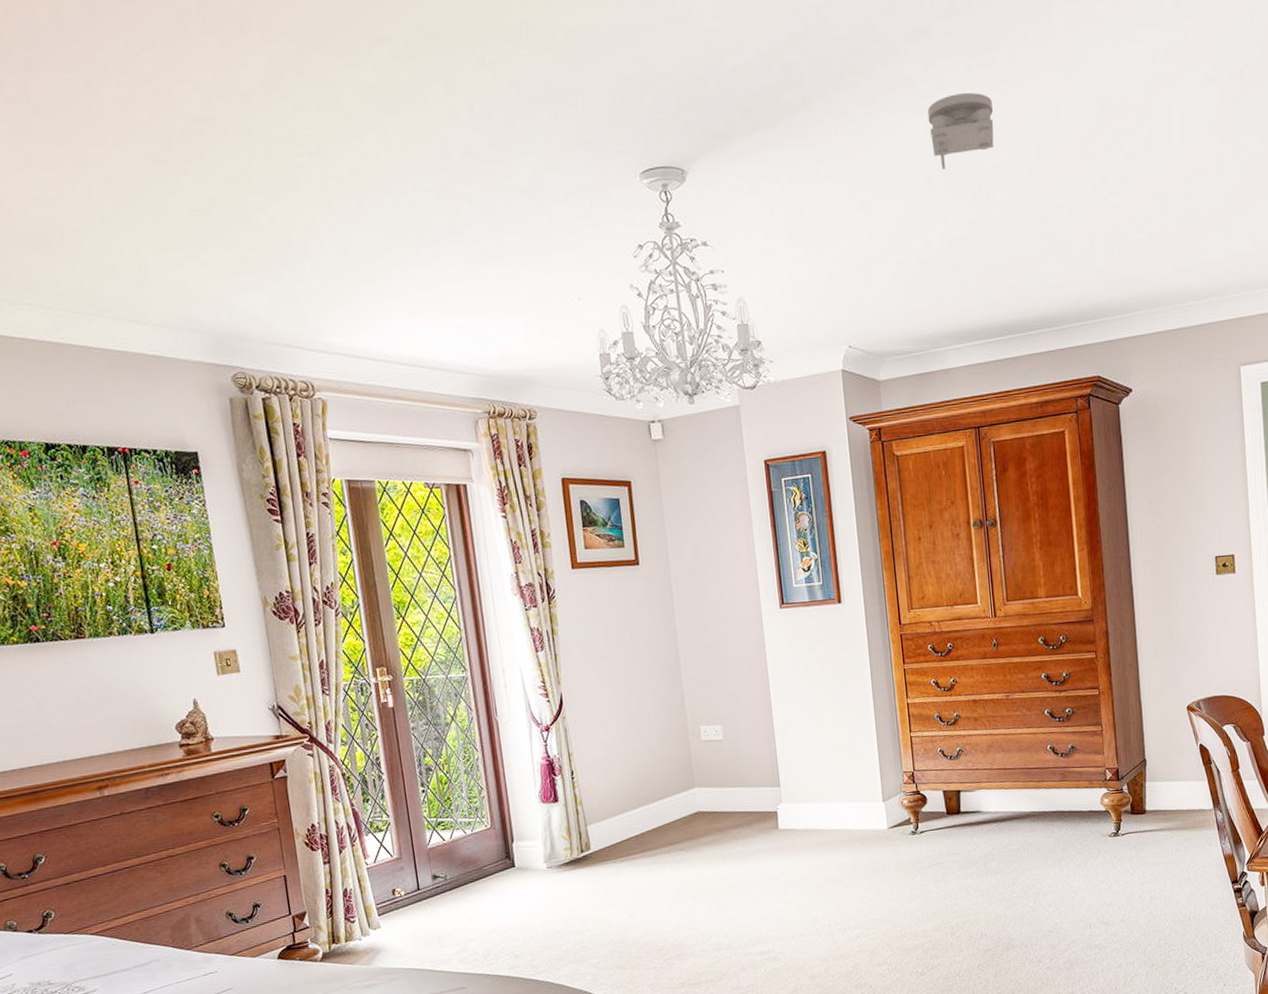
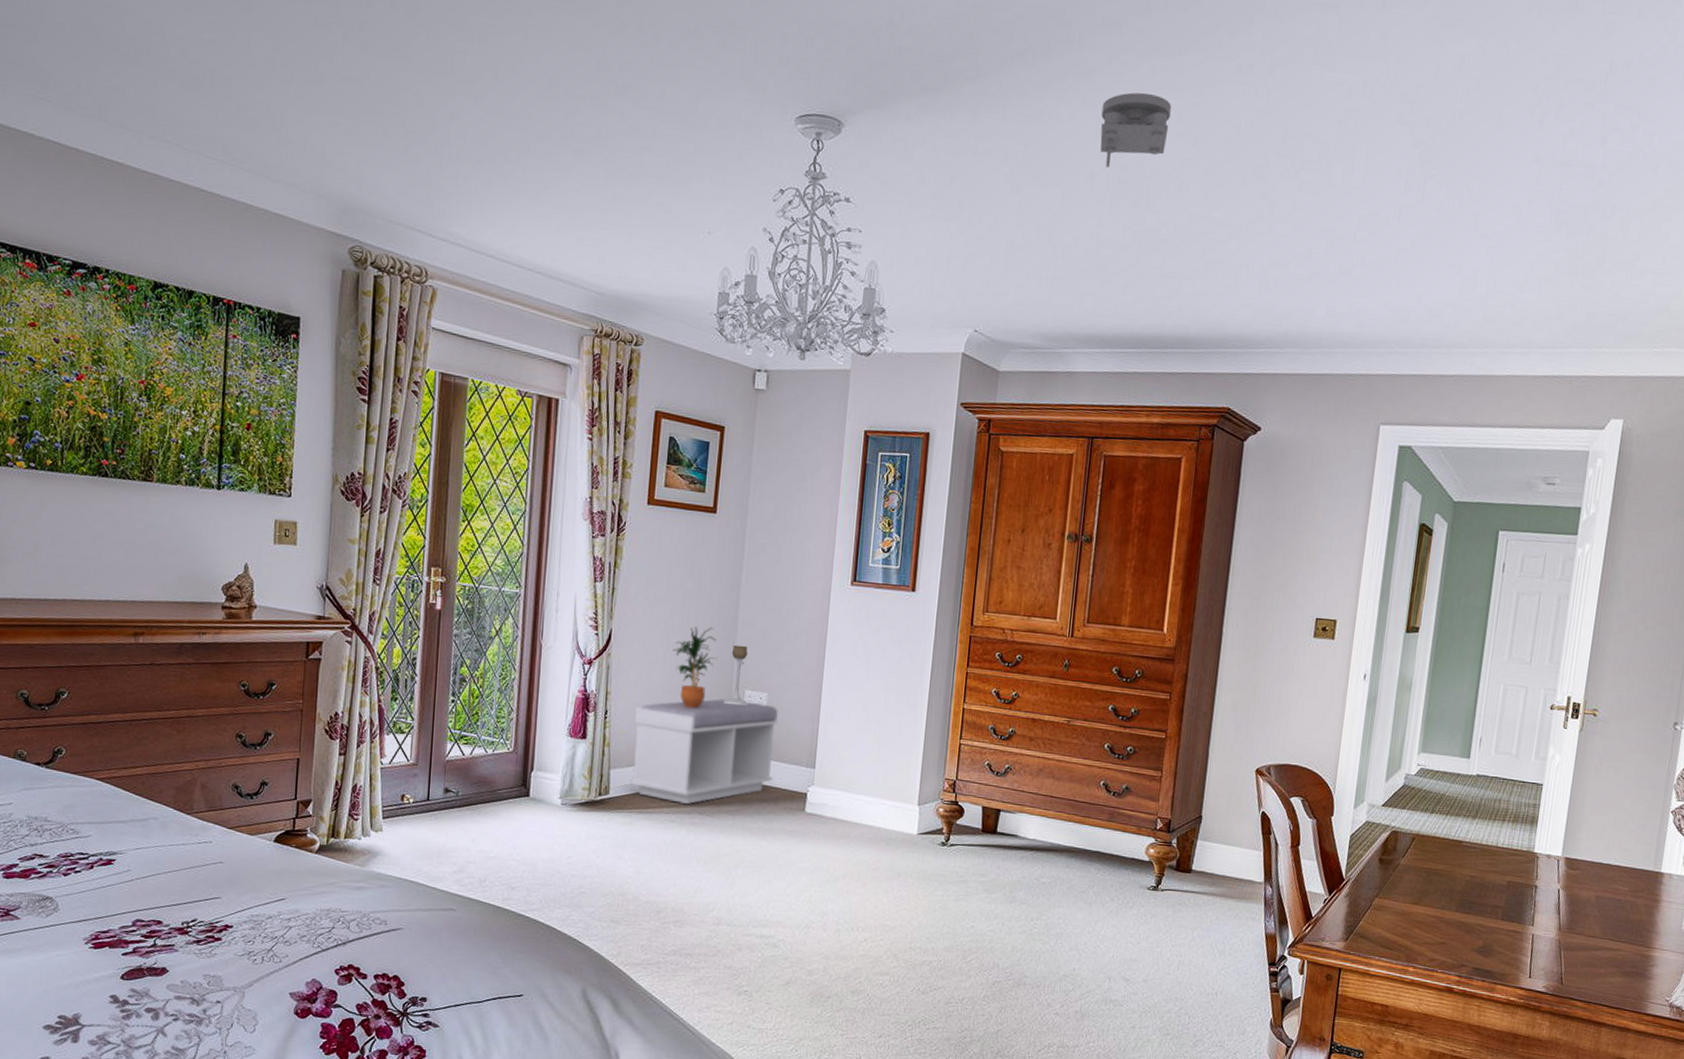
bench: none [599,735,743,845] -> present [630,699,778,804]
potted plant: none [623,673,668,754] -> present [672,626,717,709]
candle holder: none [679,684,705,743] -> present [723,644,748,706]

